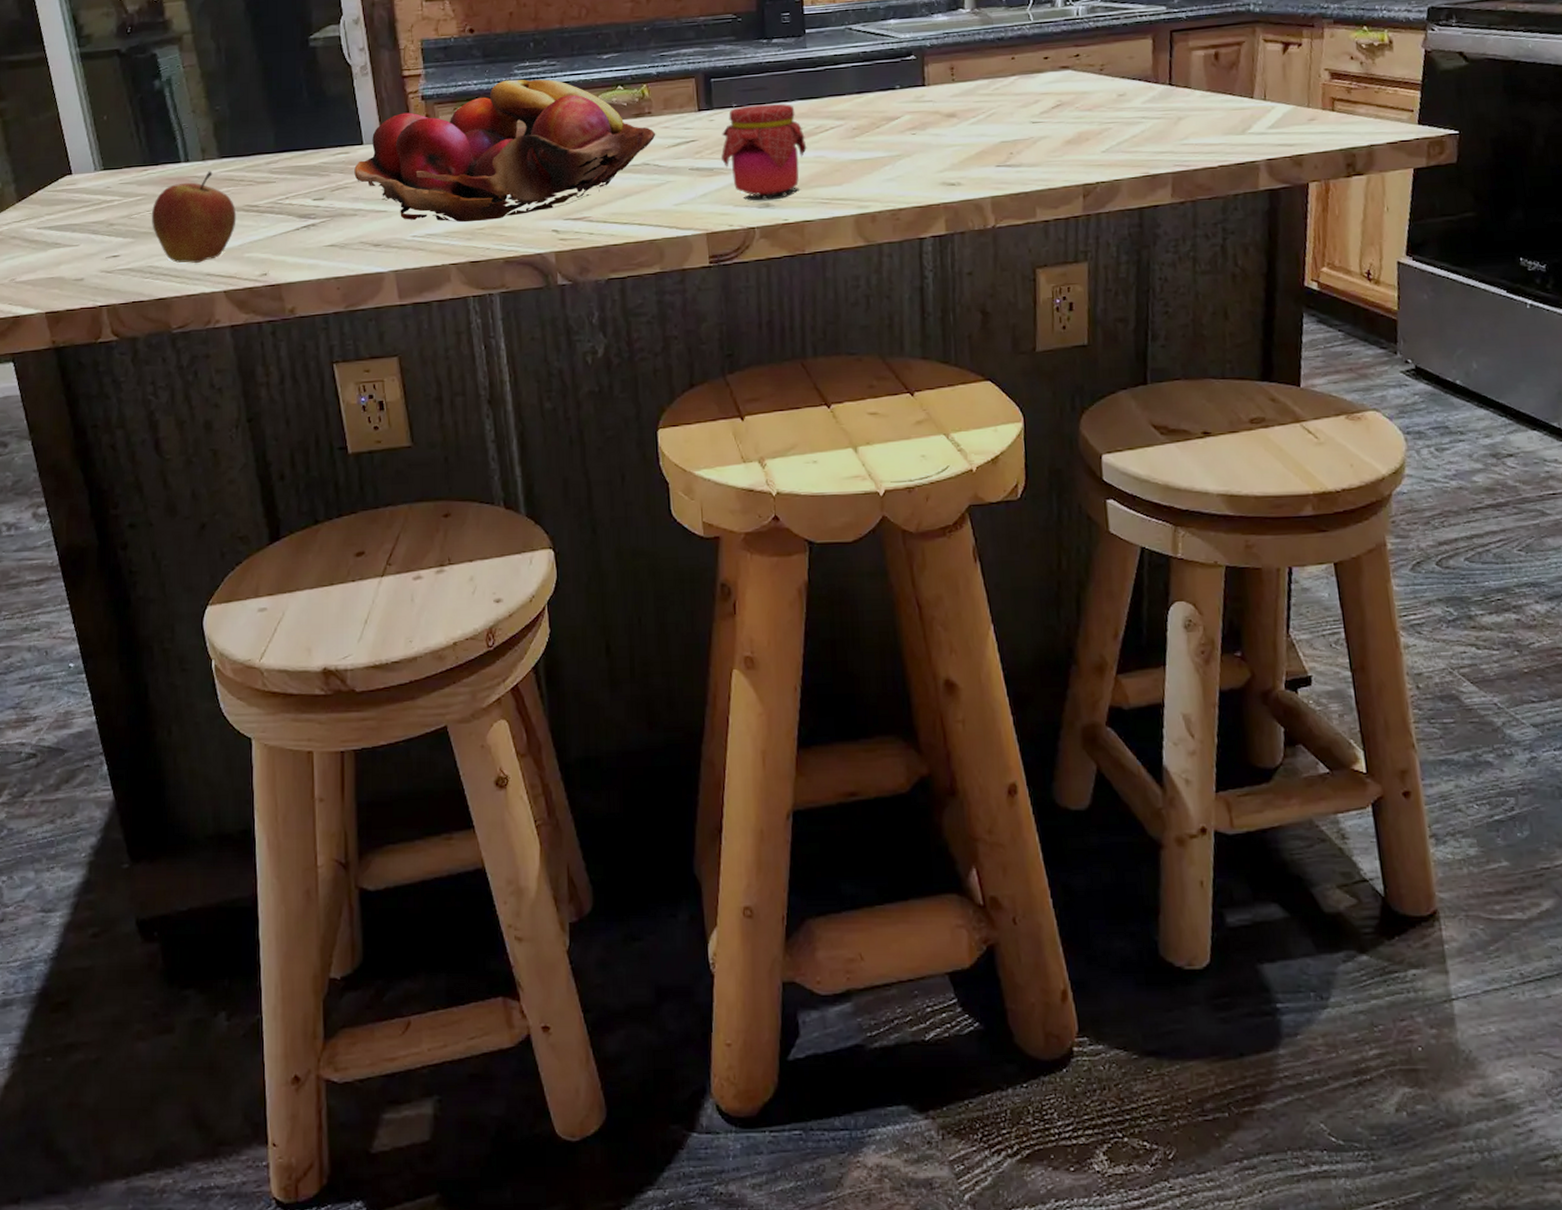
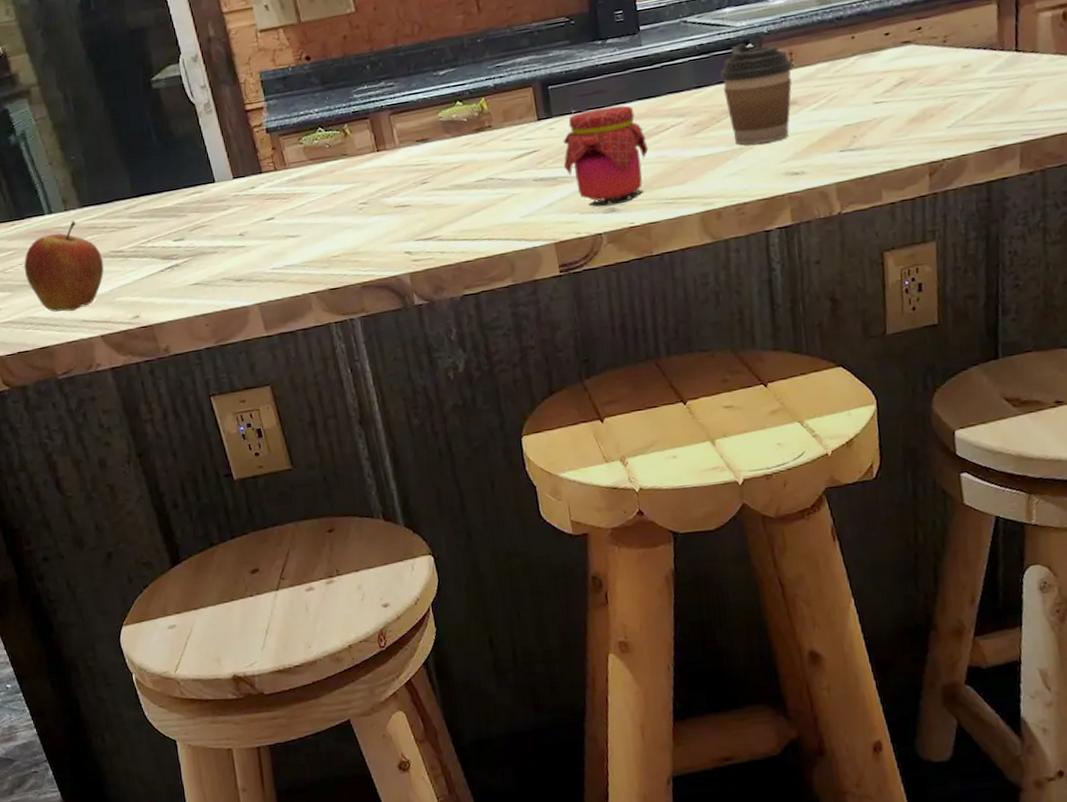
fruit basket: present [354,79,656,223] -> none [209,101,498,253]
coffee cup: none [881,55,954,153] -> present [719,43,793,145]

